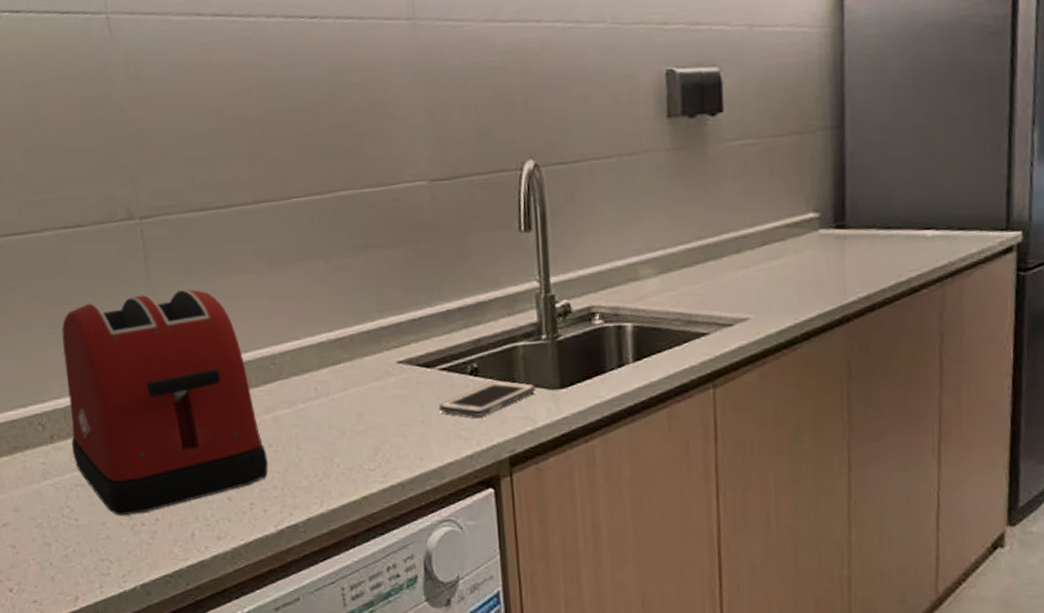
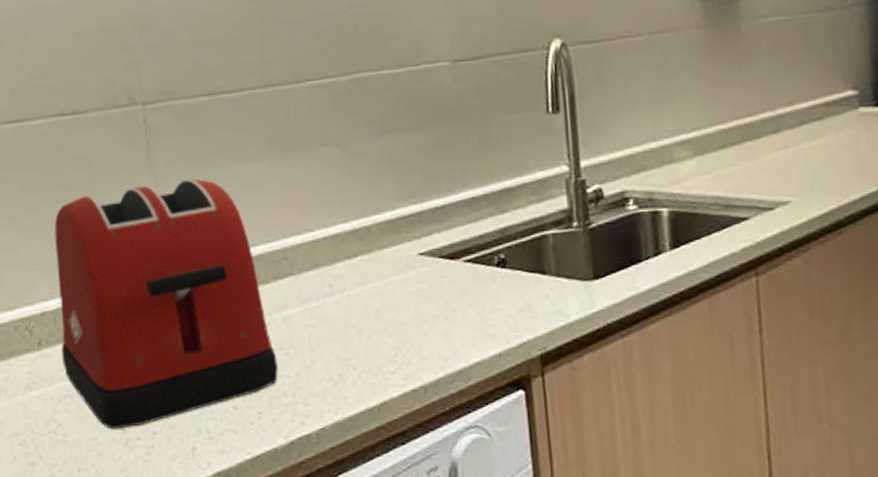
cell phone: present [438,381,536,417] -> none [463,272,568,313]

